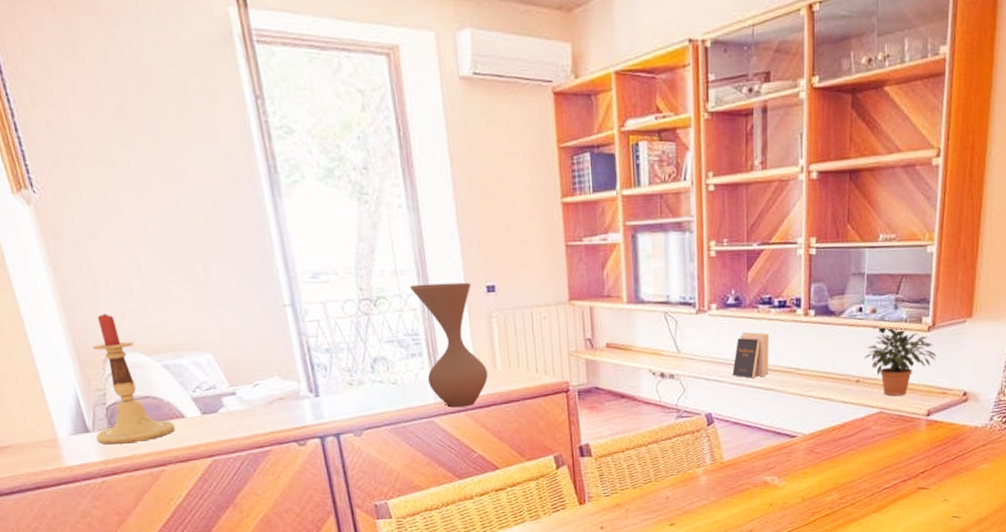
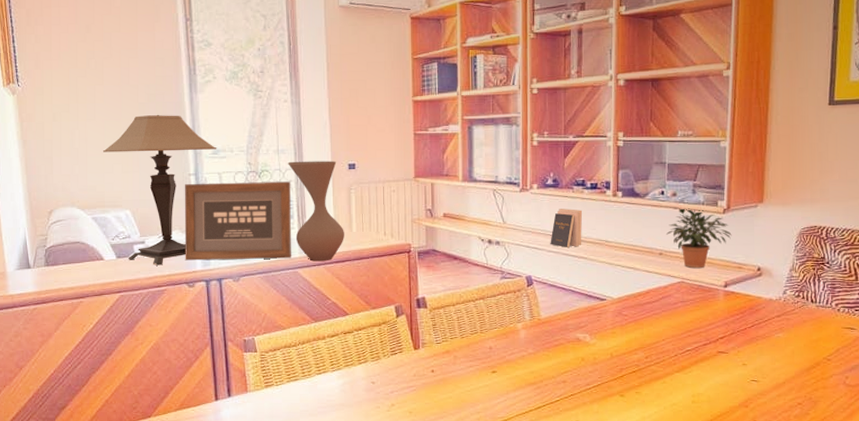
candlestick: present [92,313,175,445] -> none [35,177,95,279]
table lamp: none [164,227,317,422] -> present [102,114,217,266]
picture frame: none [278,310,424,414] -> present [184,181,291,261]

